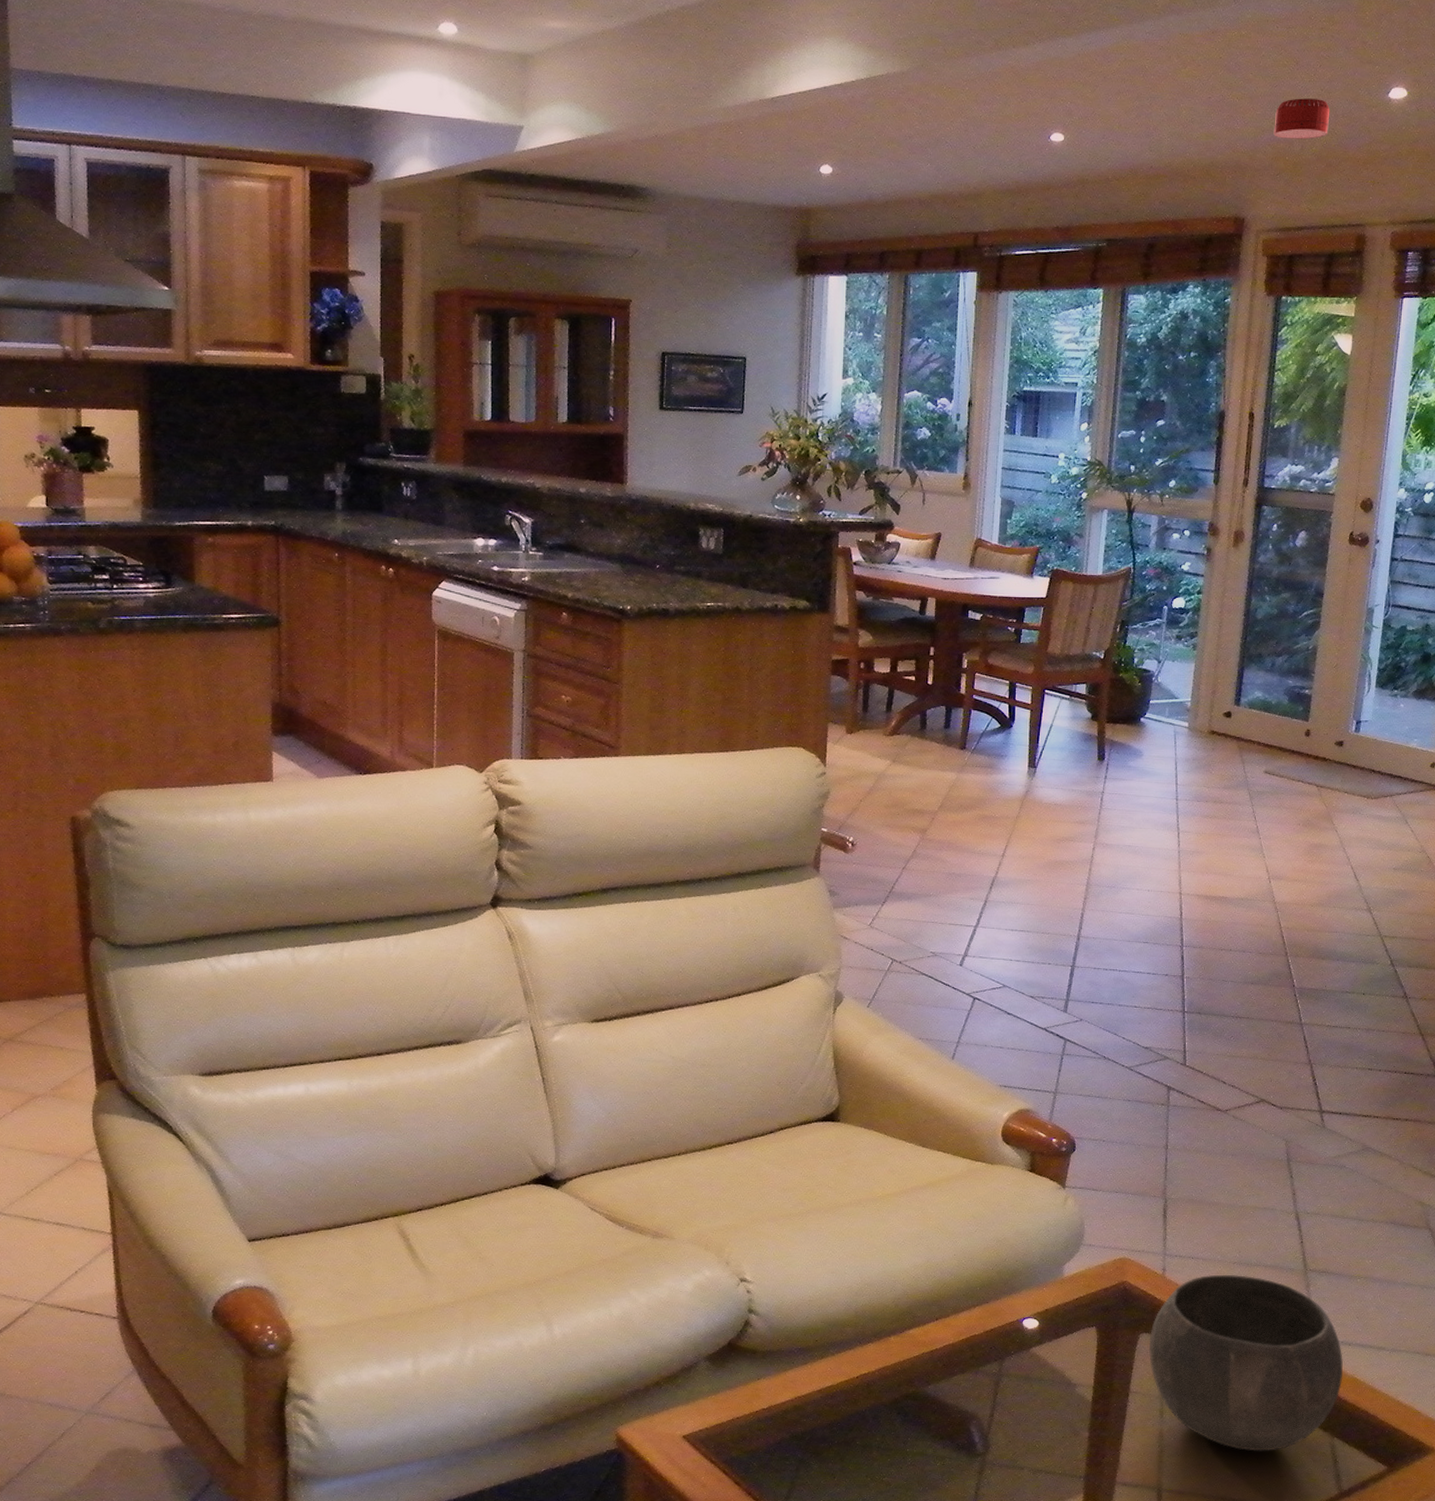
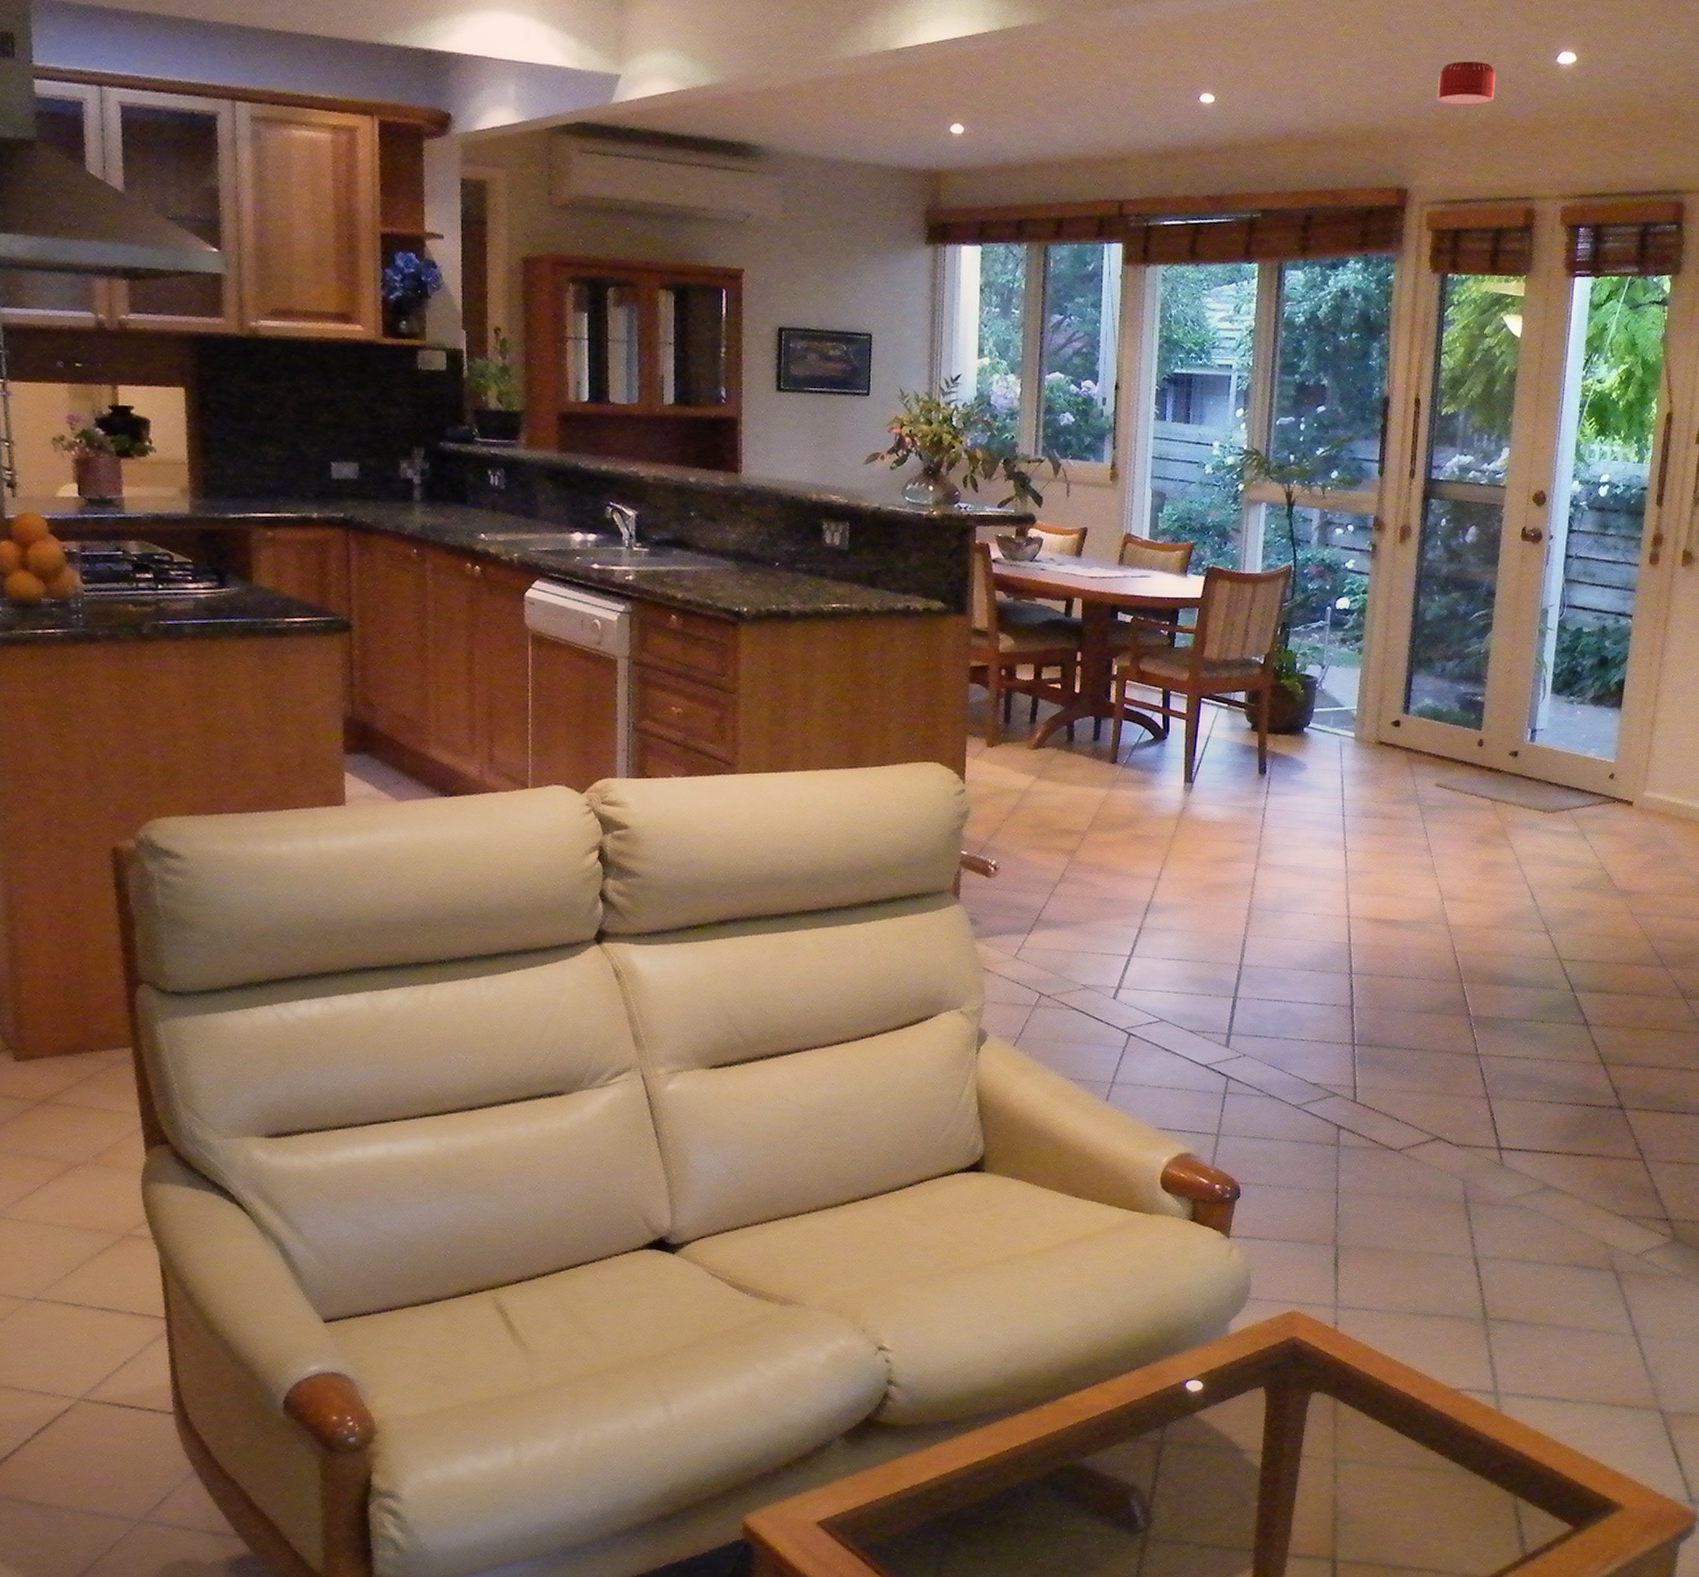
bowl: present [1149,1274,1344,1452] -> none [1321,1325,1527,1516]

